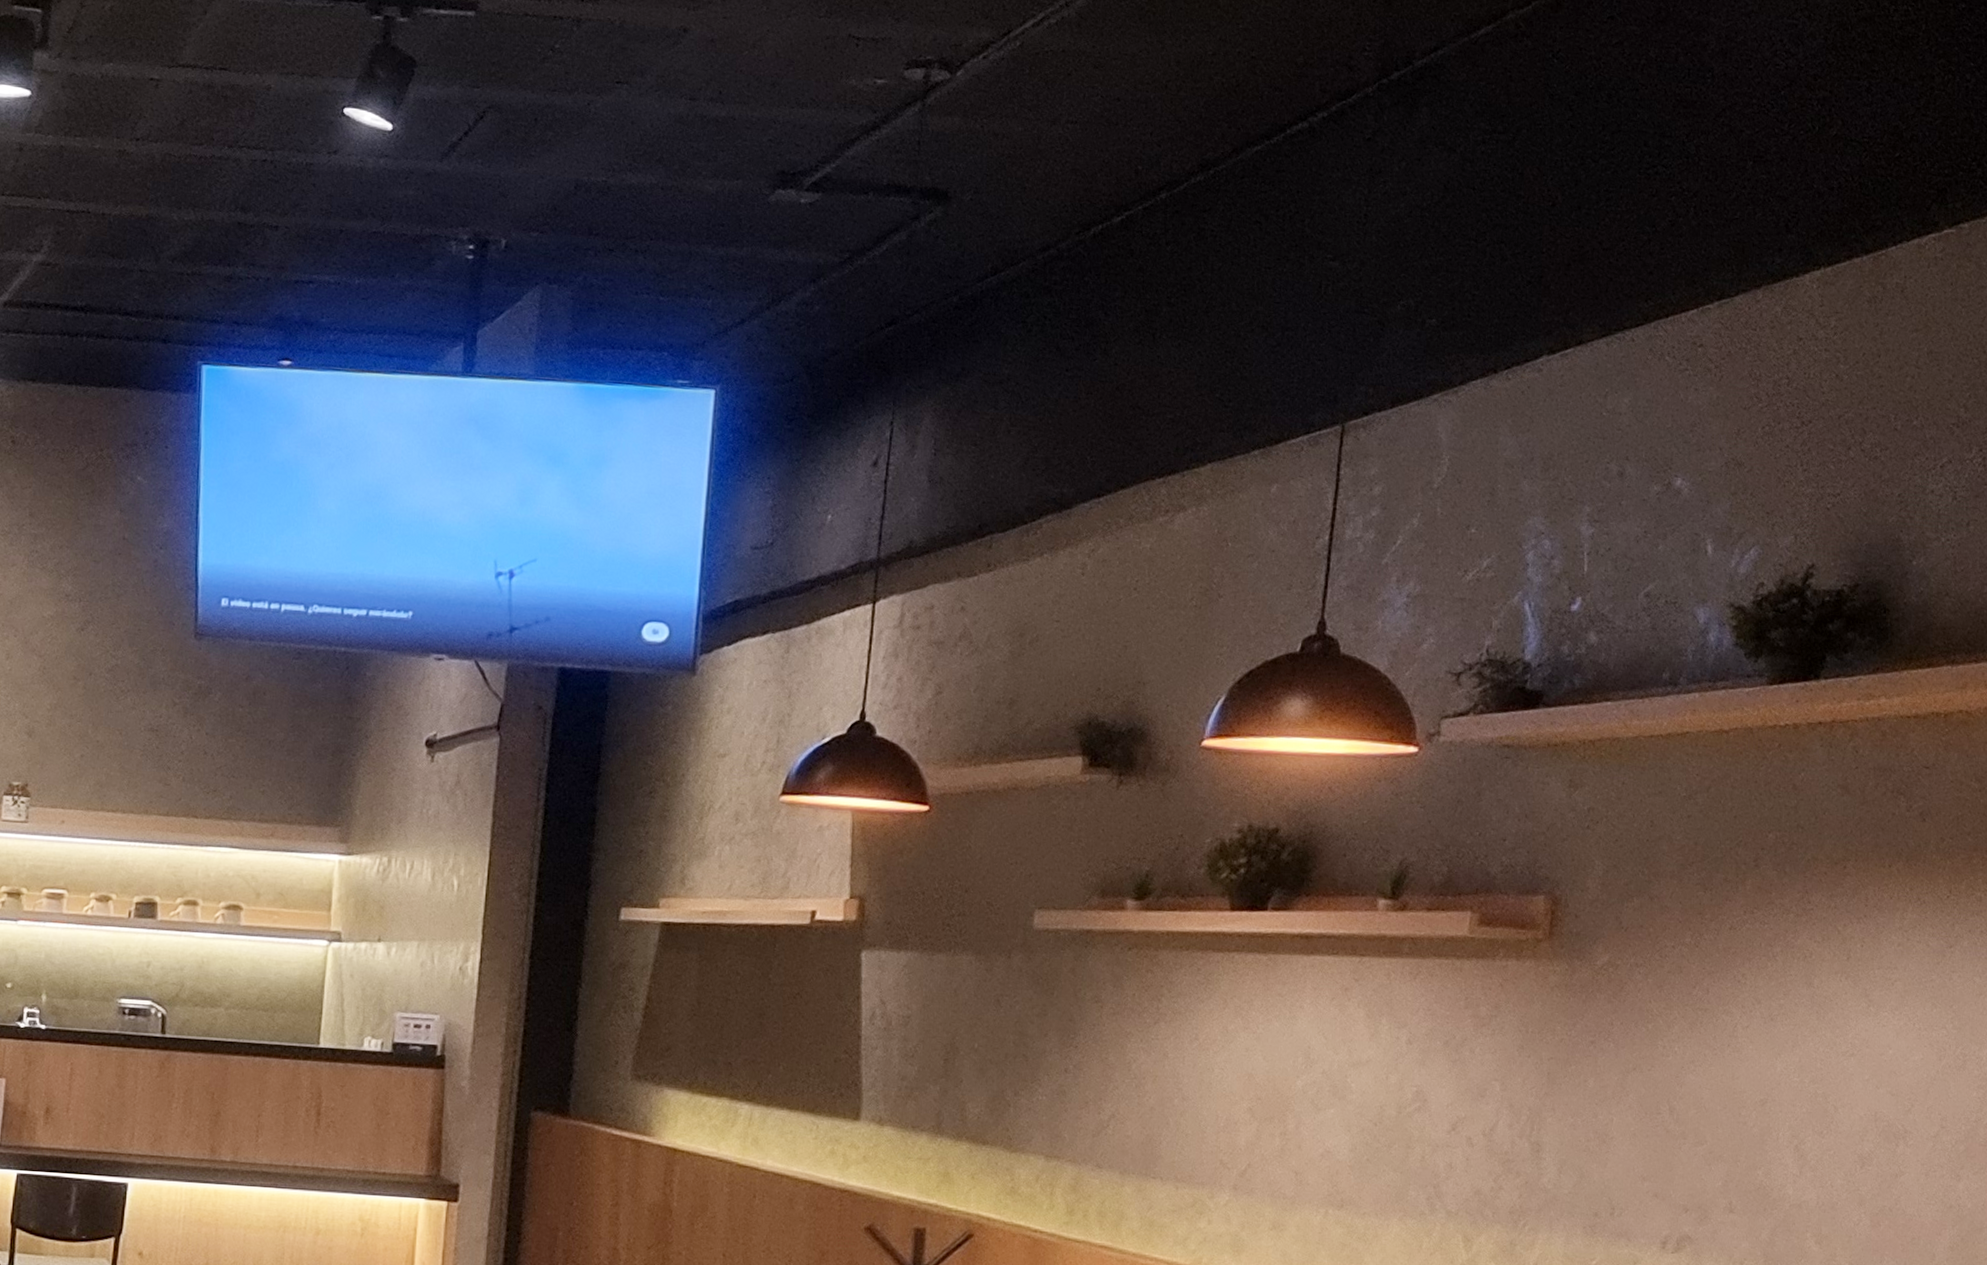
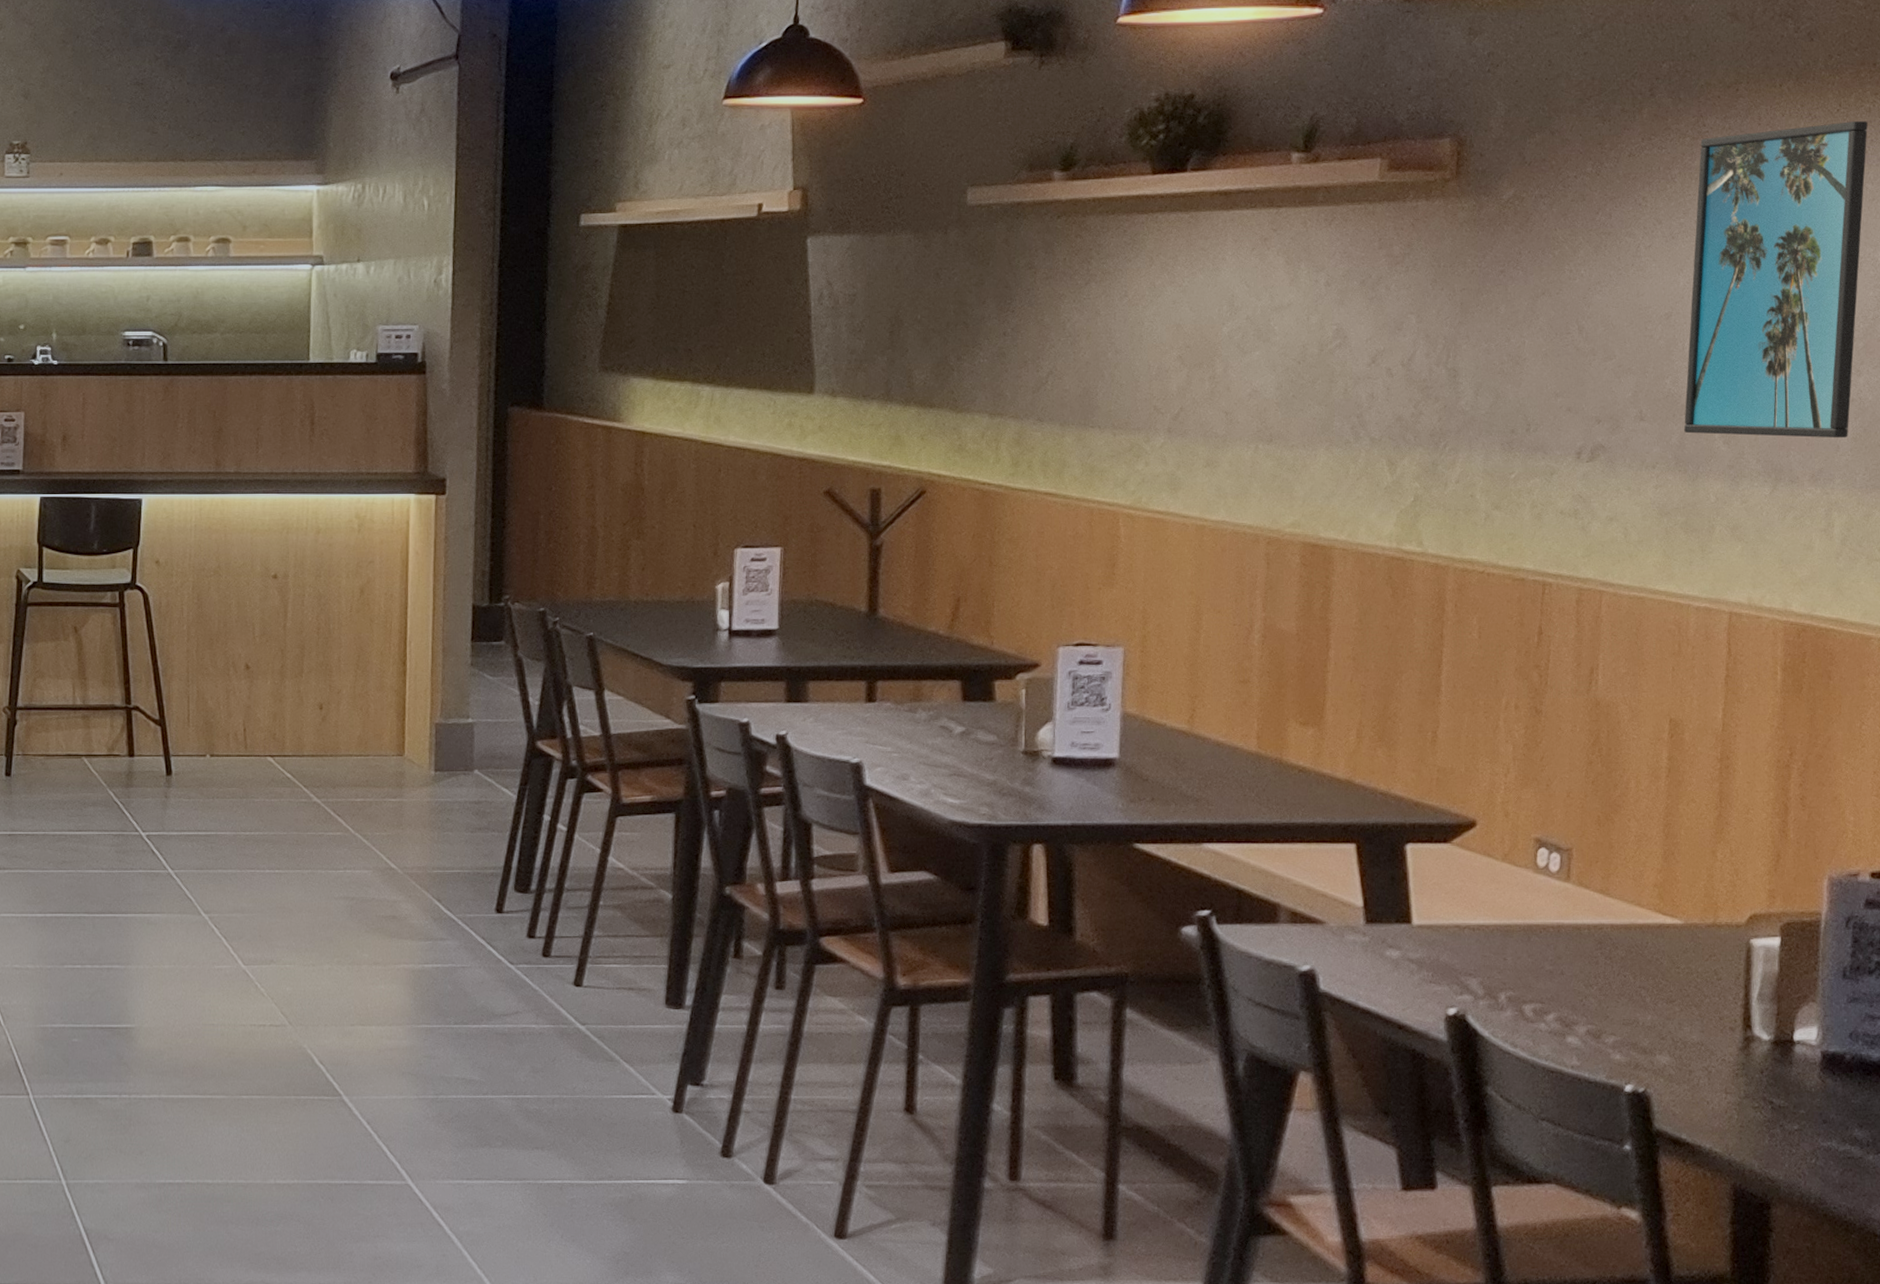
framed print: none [1775,909,1978,1247] -> present [1684,120,1868,439]

